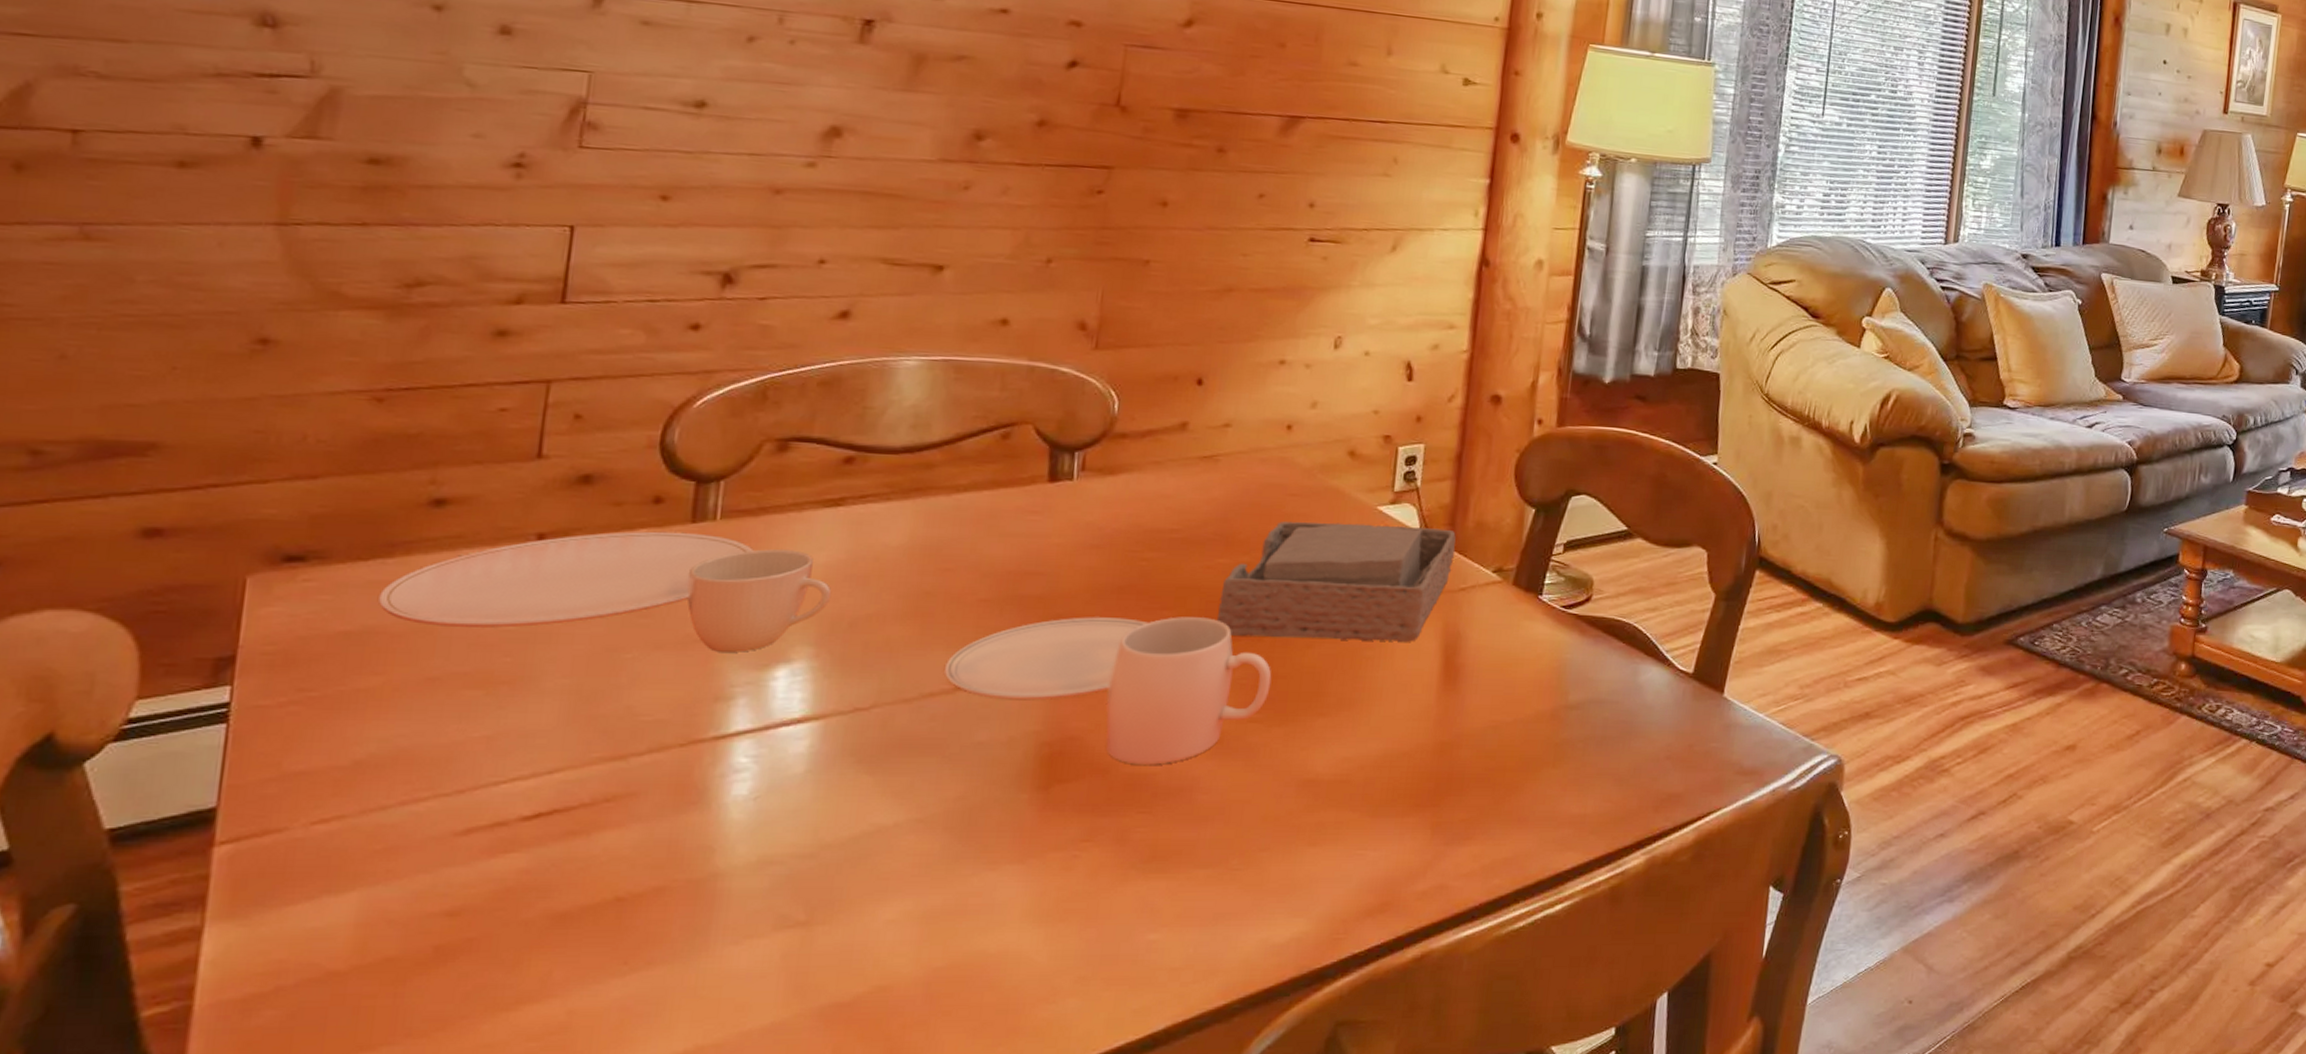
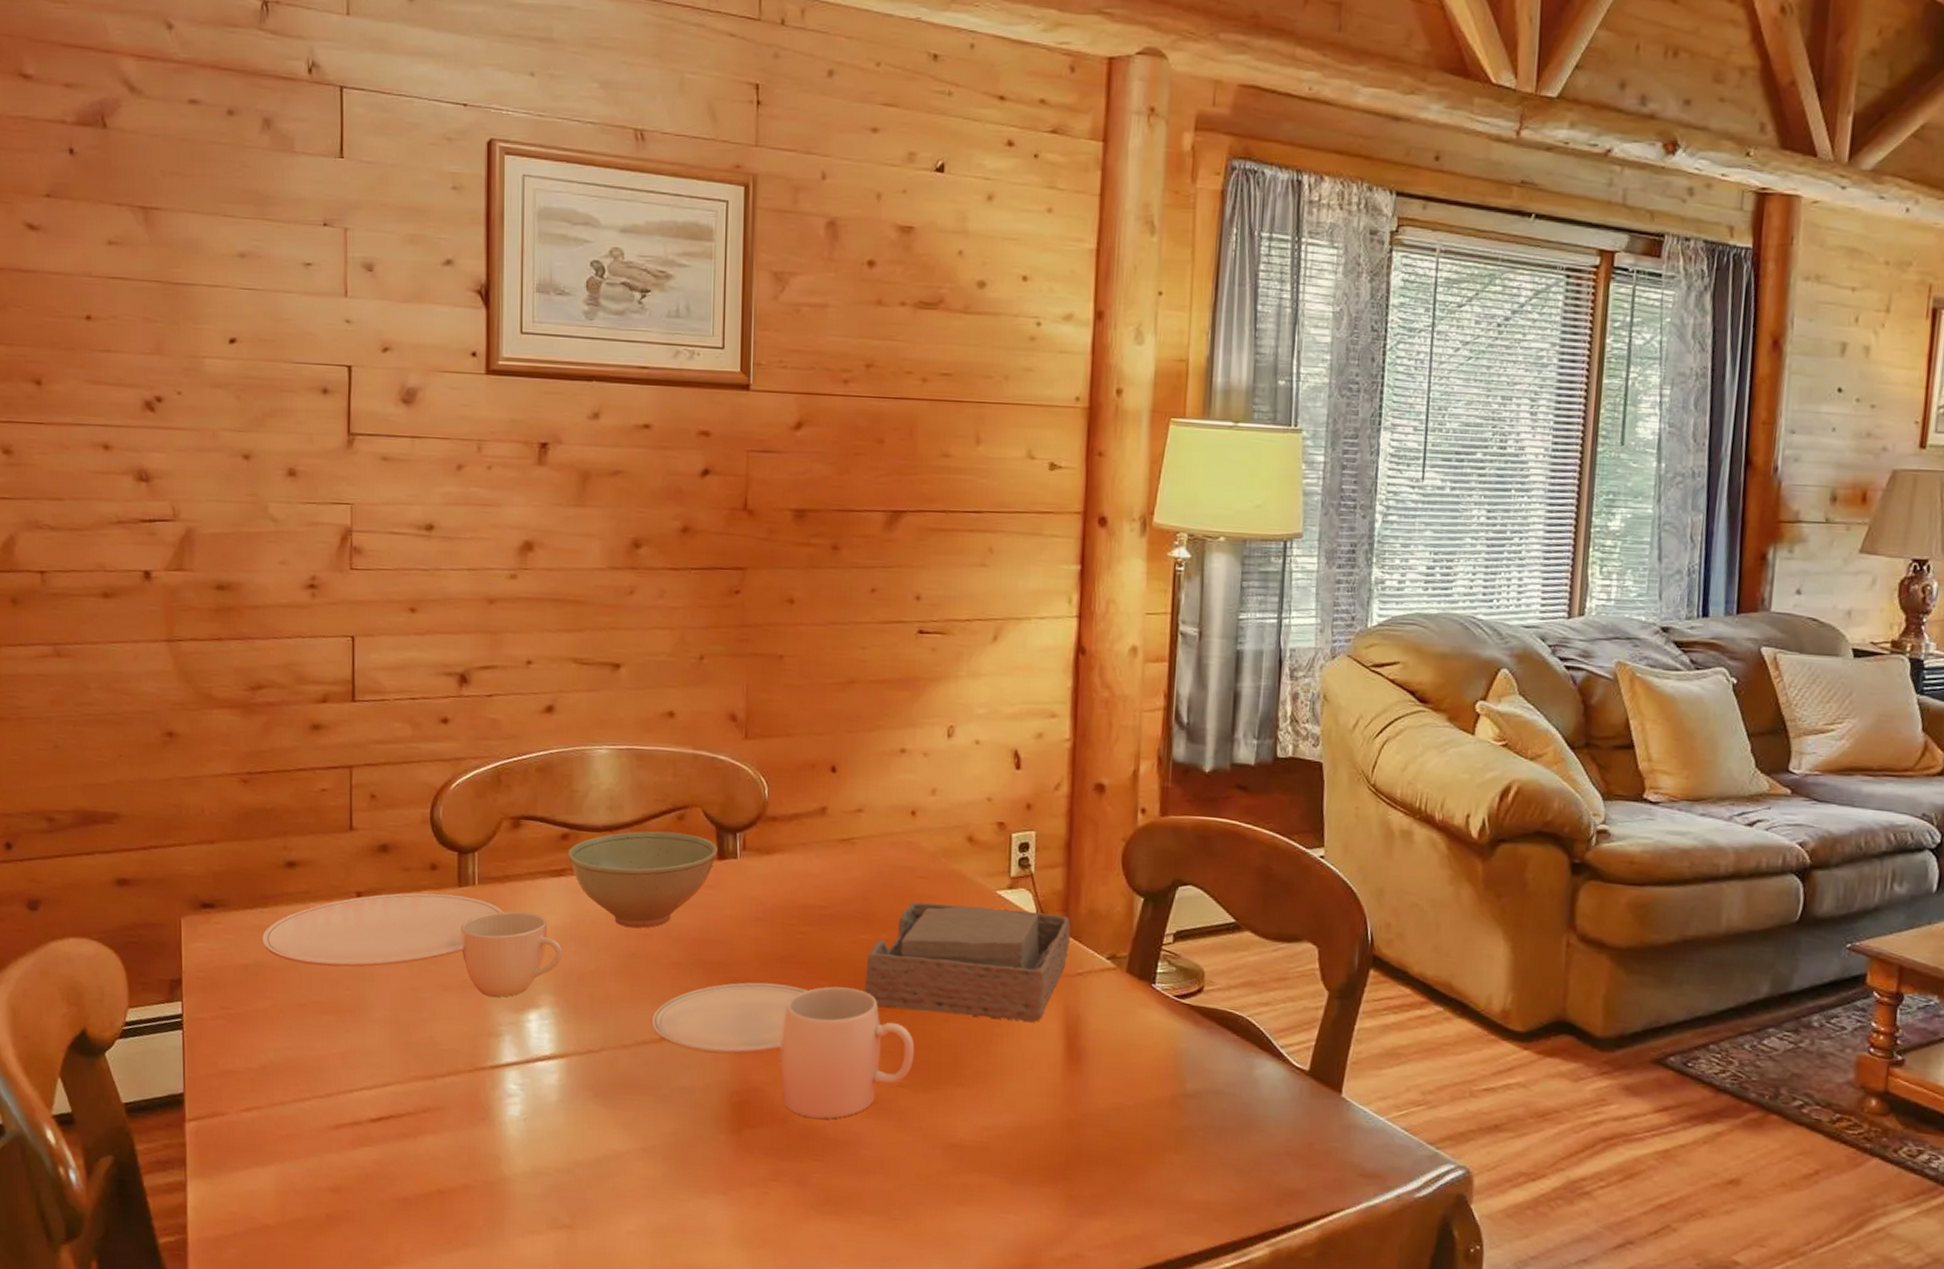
bowl: none [850,451,1050,562] -> present [568,831,718,928]

